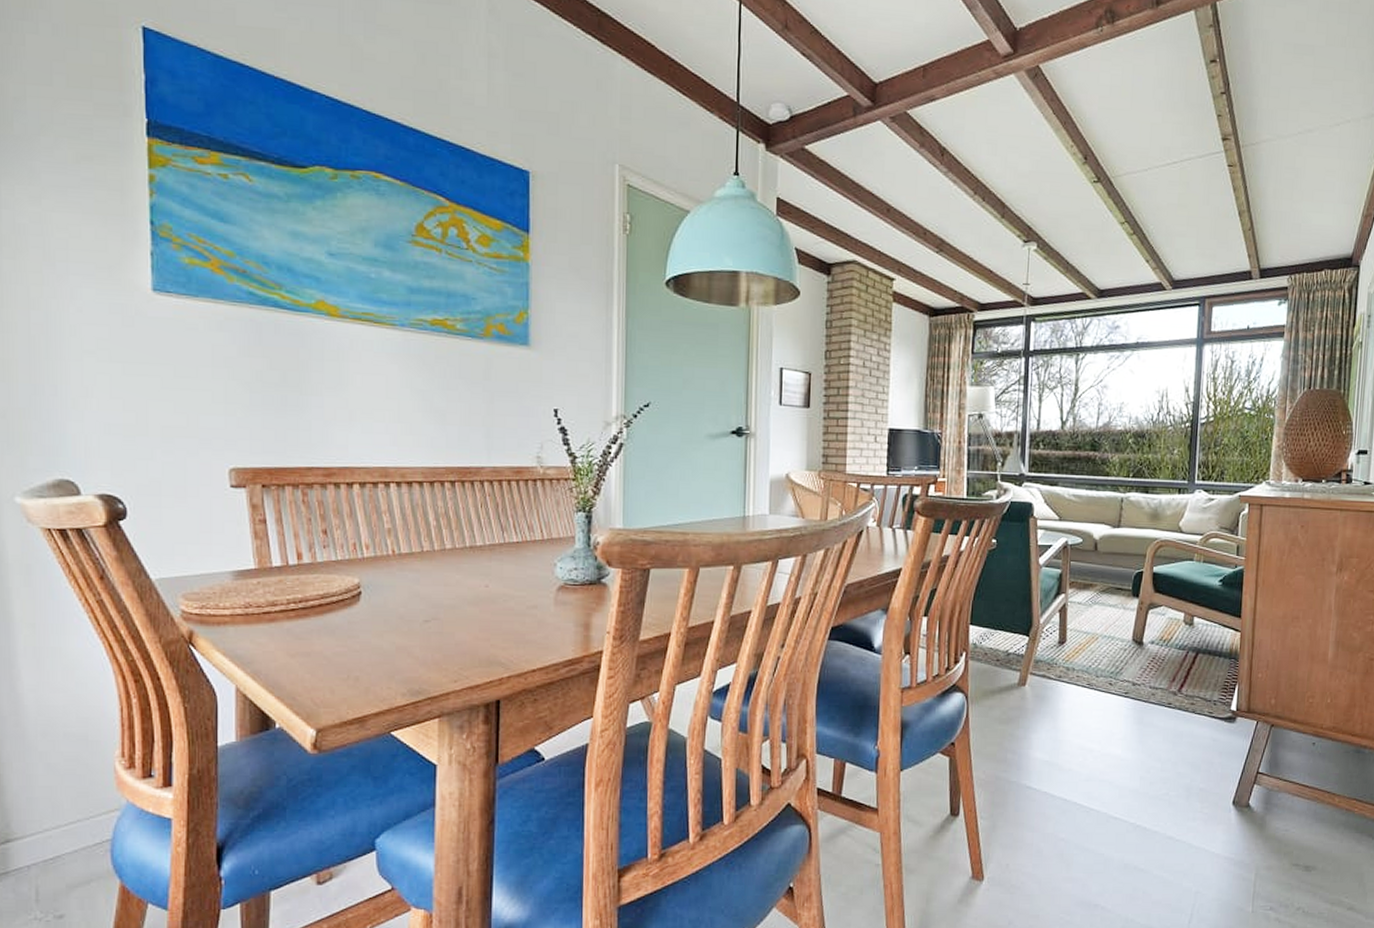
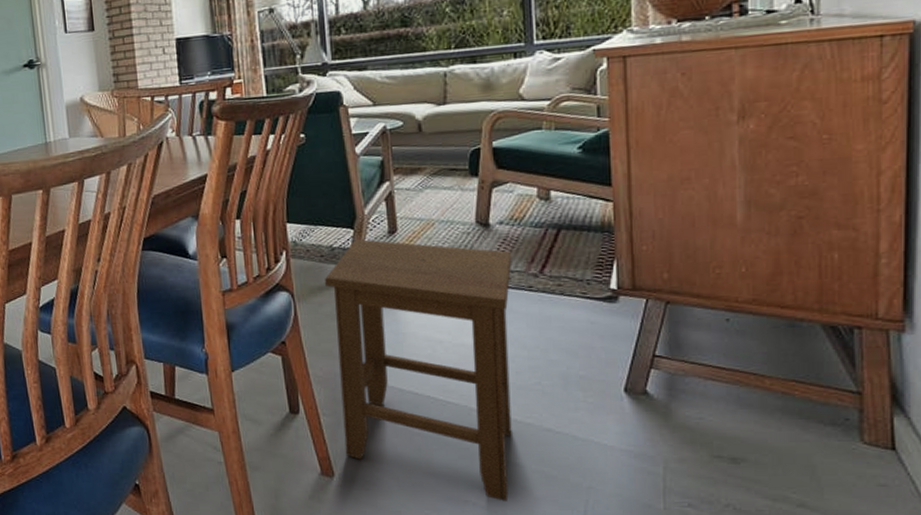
stool: none [996,646,1158,905] -> present [325,238,512,501]

